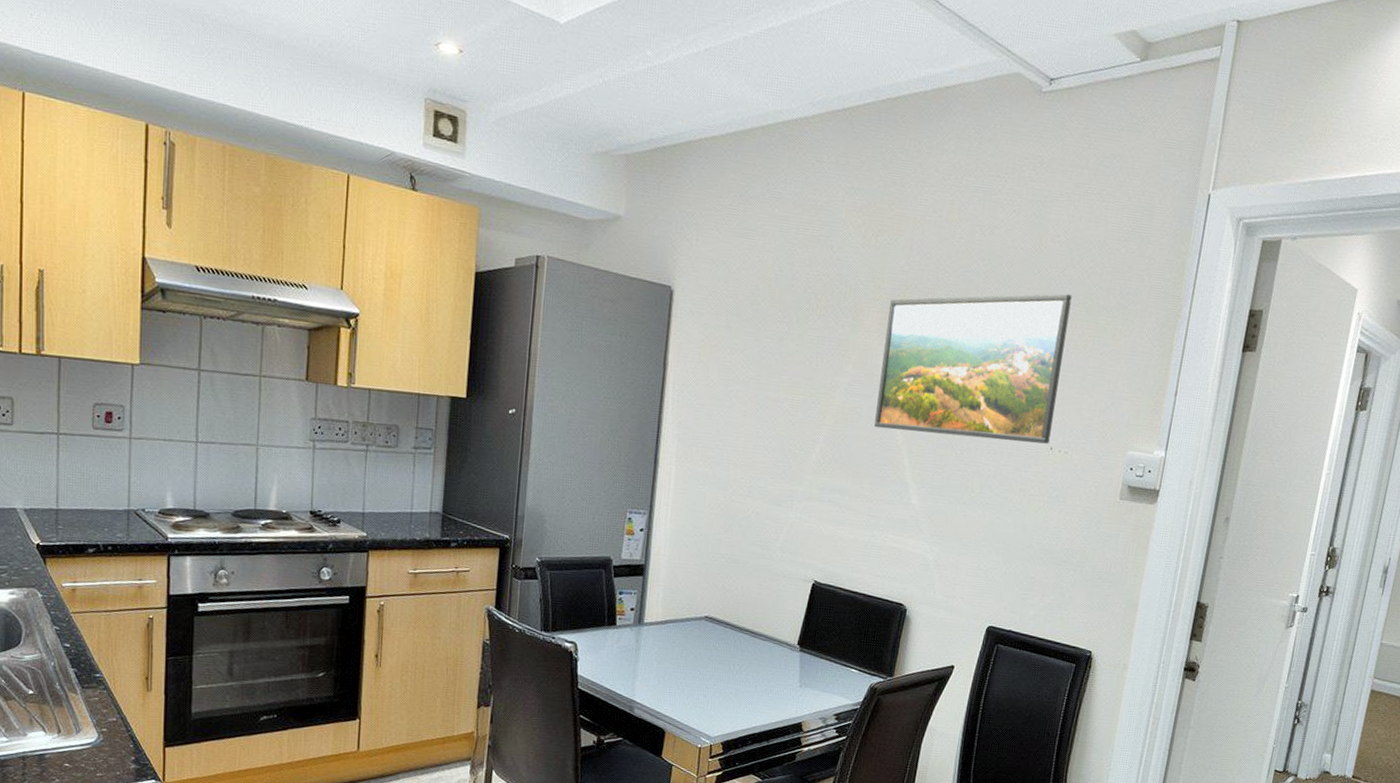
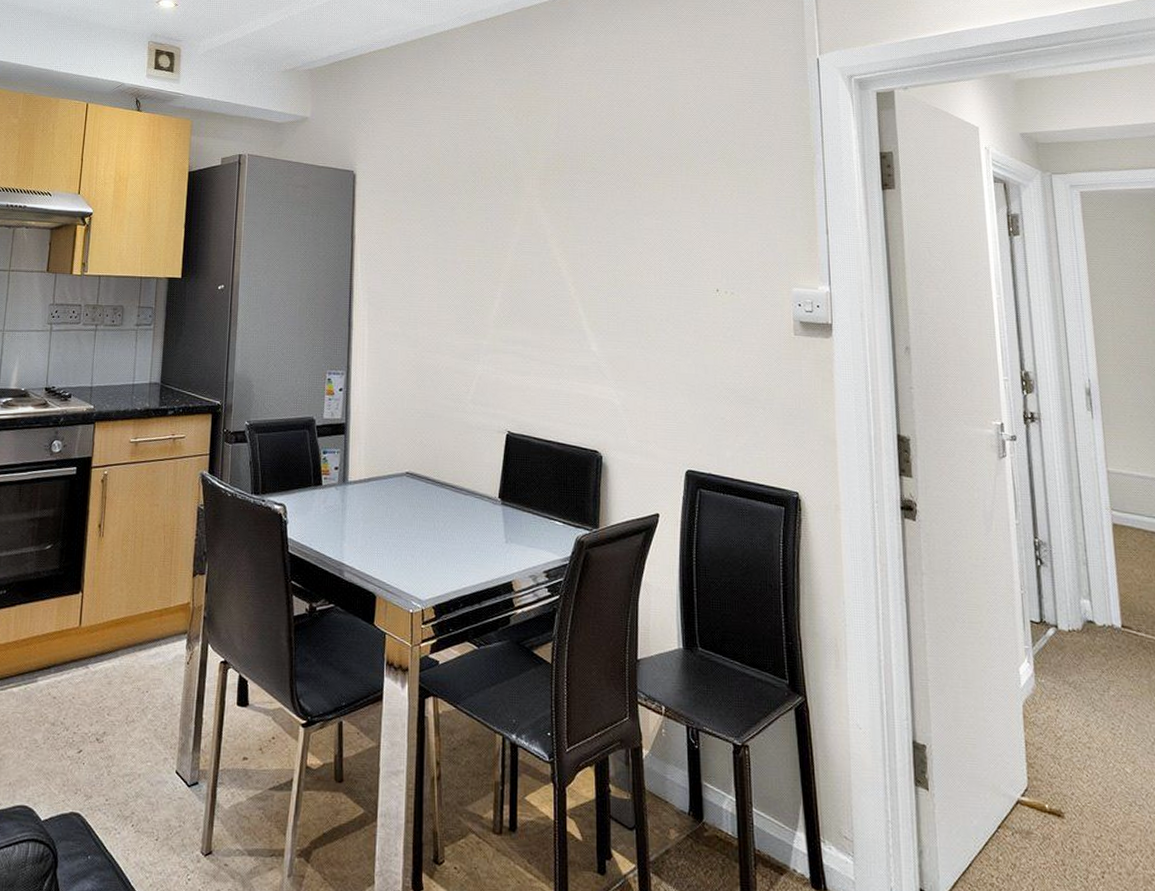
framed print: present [874,293,1072,444] -> none [547,151,714,286]

